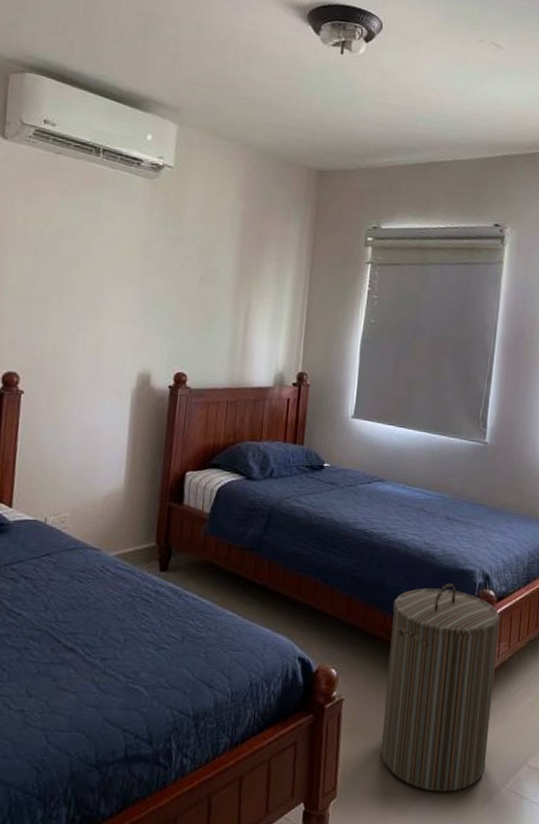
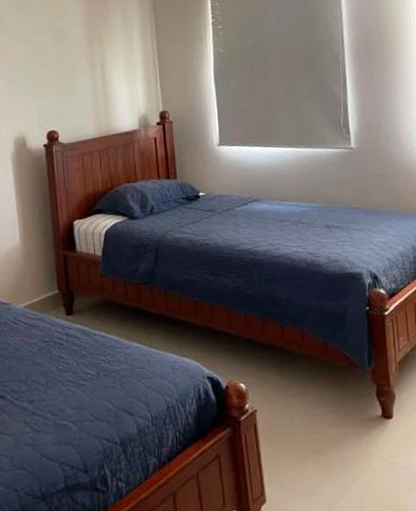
laundry hamper: present [380,583,501,792] -> none [288,287,404,486]

